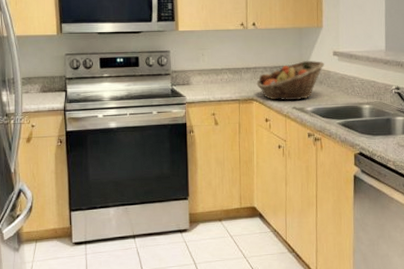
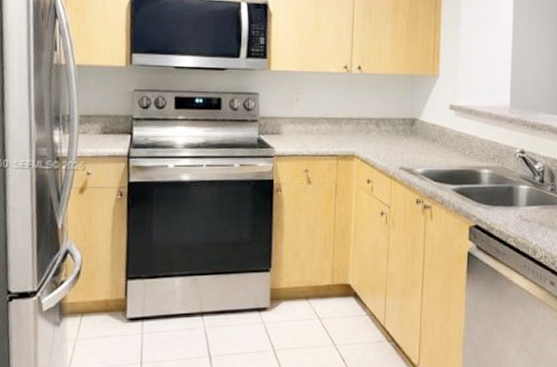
fruit basket: present [256,60,325,101] -> none [359,113,440,160]

